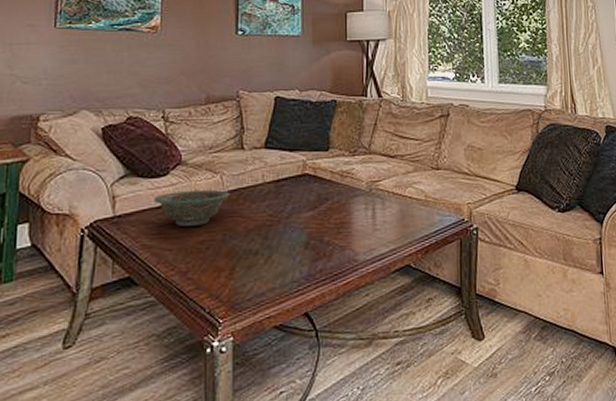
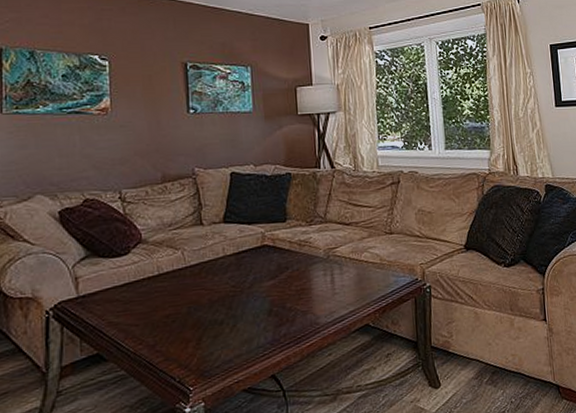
decorative bowl: present [153,189,230,227] -> none [116,265,193,303]

